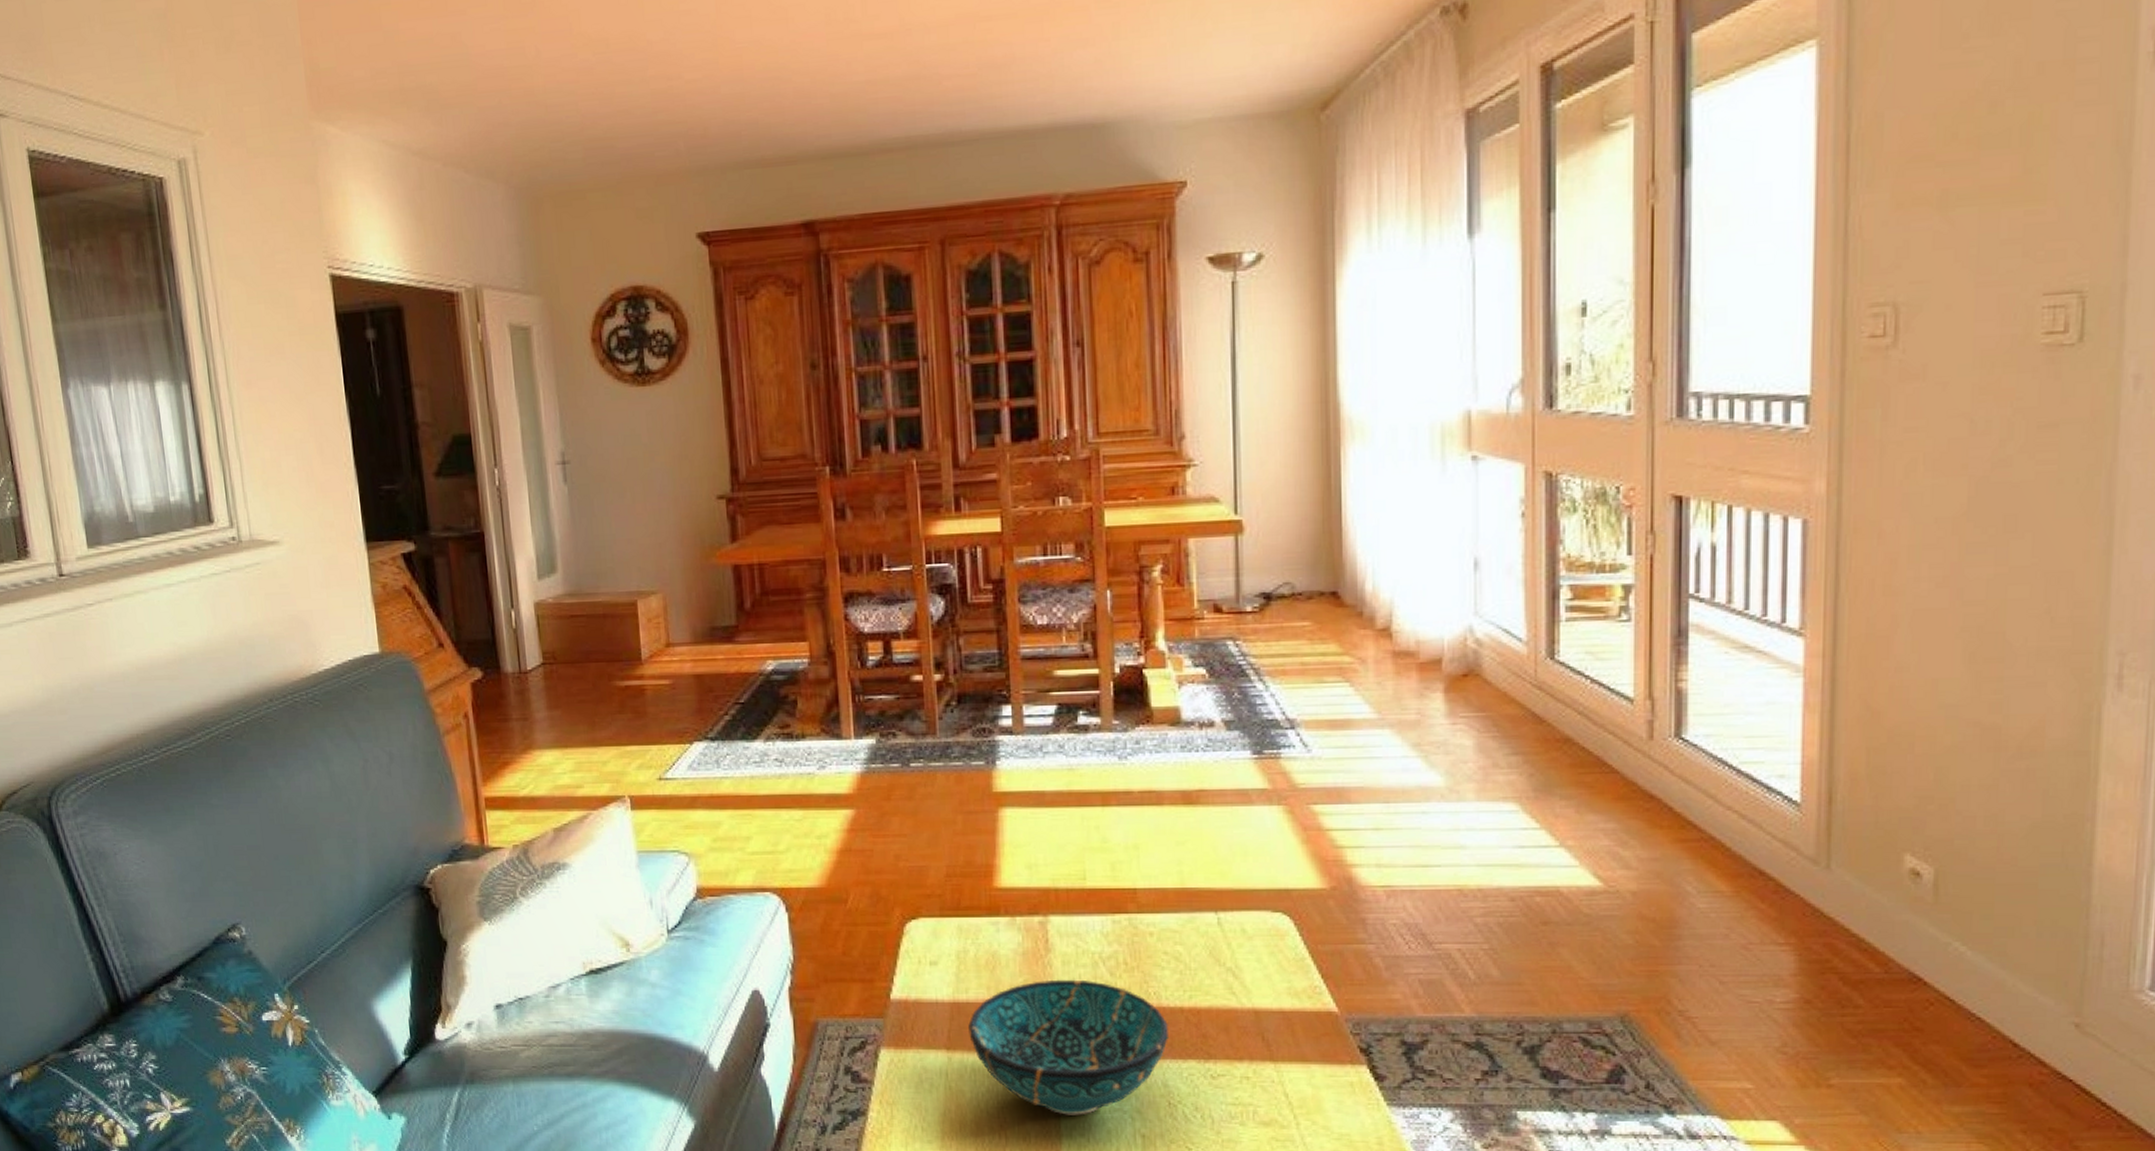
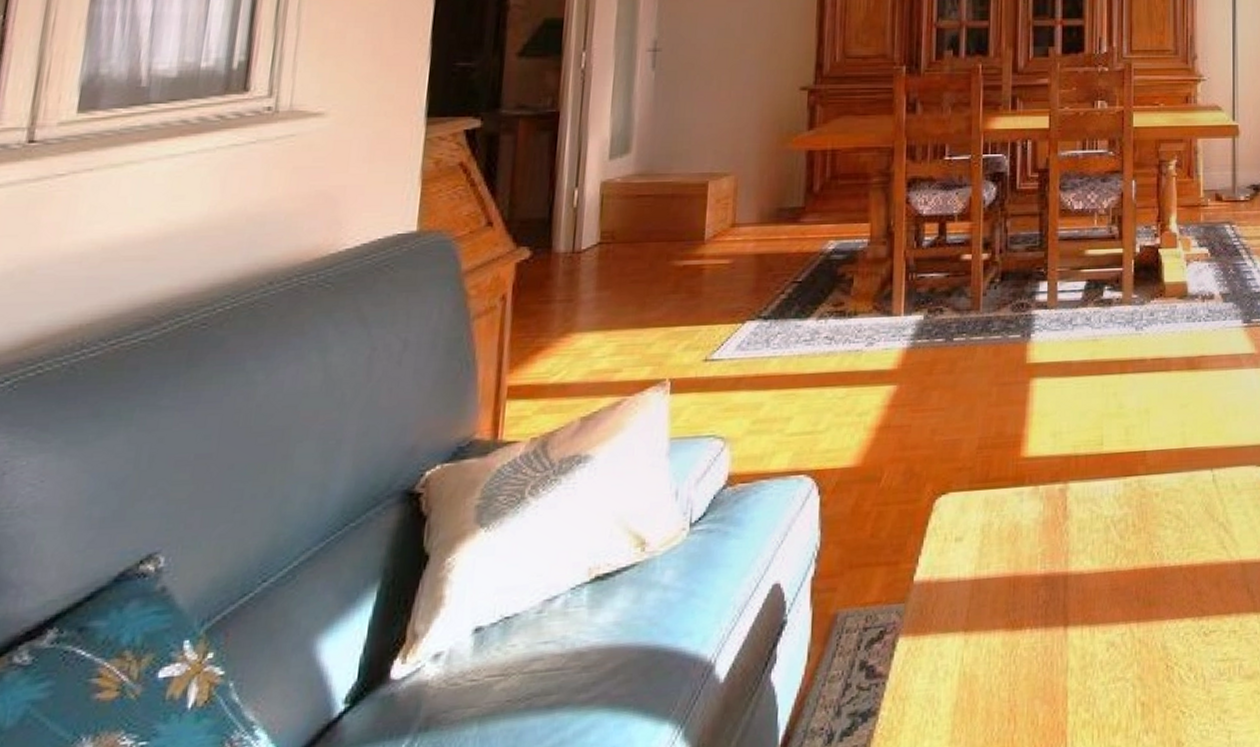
decorative bowl: present [968,979,1169,1115] -> none [987,544,1170,691]

